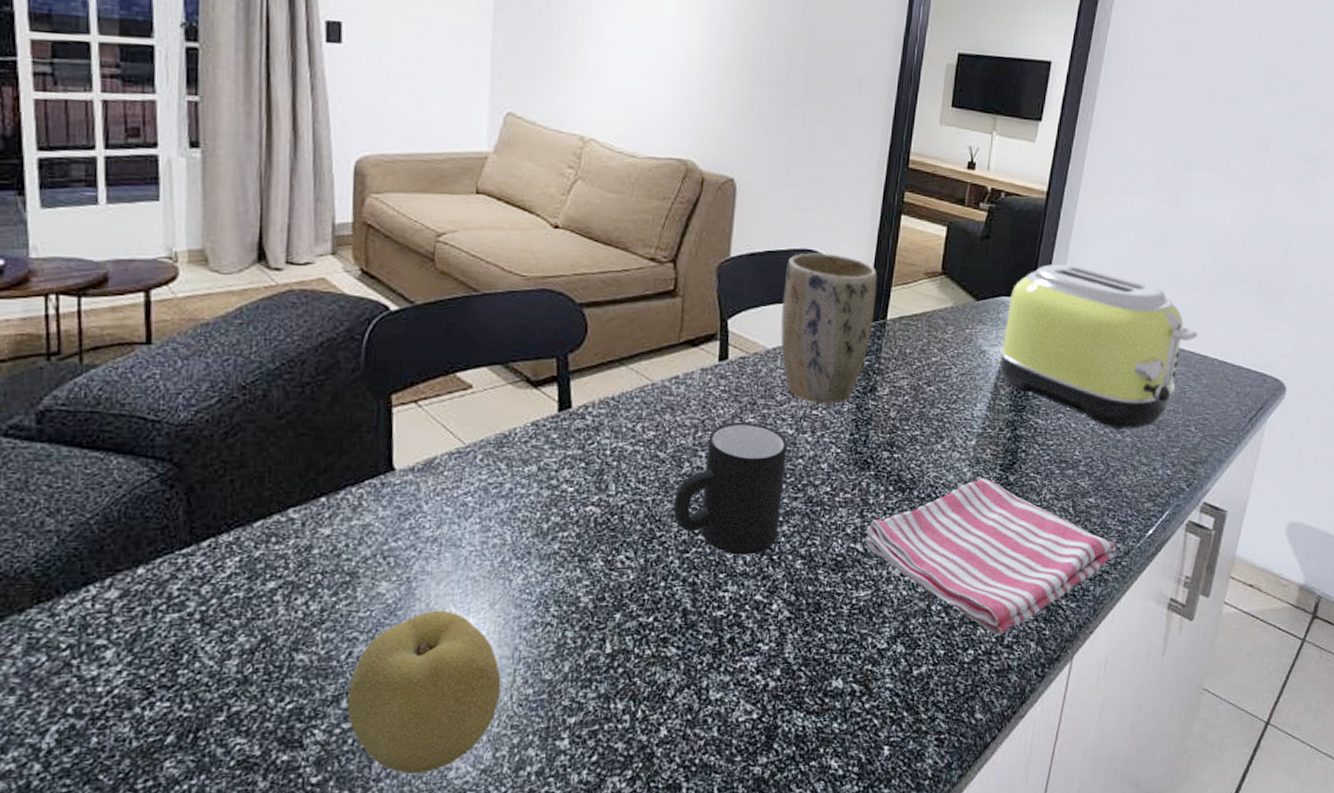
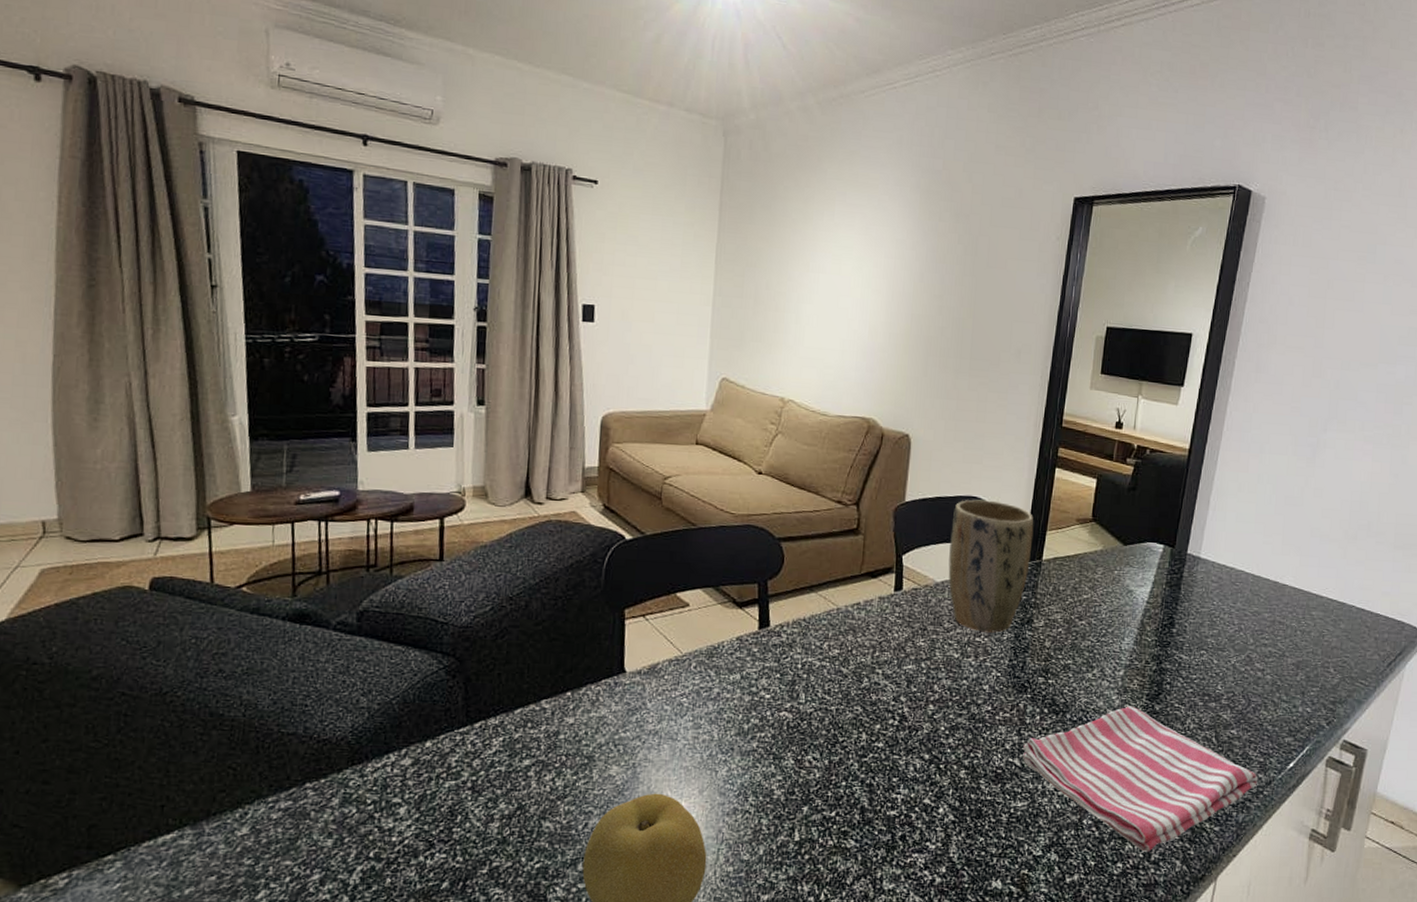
mug: present [673,423,788,555] -> none [854,645,954,763]
toaster: present [999,263,1198,430] -> none [1145,514,1336,669]

